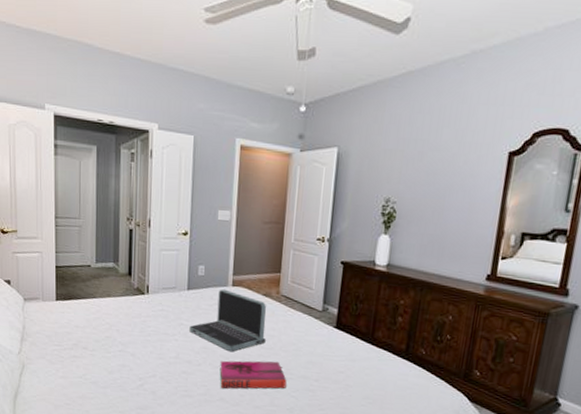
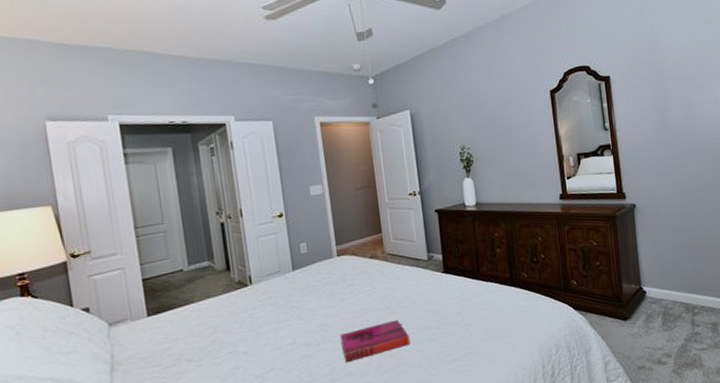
laptop: present [189,289,266,352] -> none [301,261,381,323]

